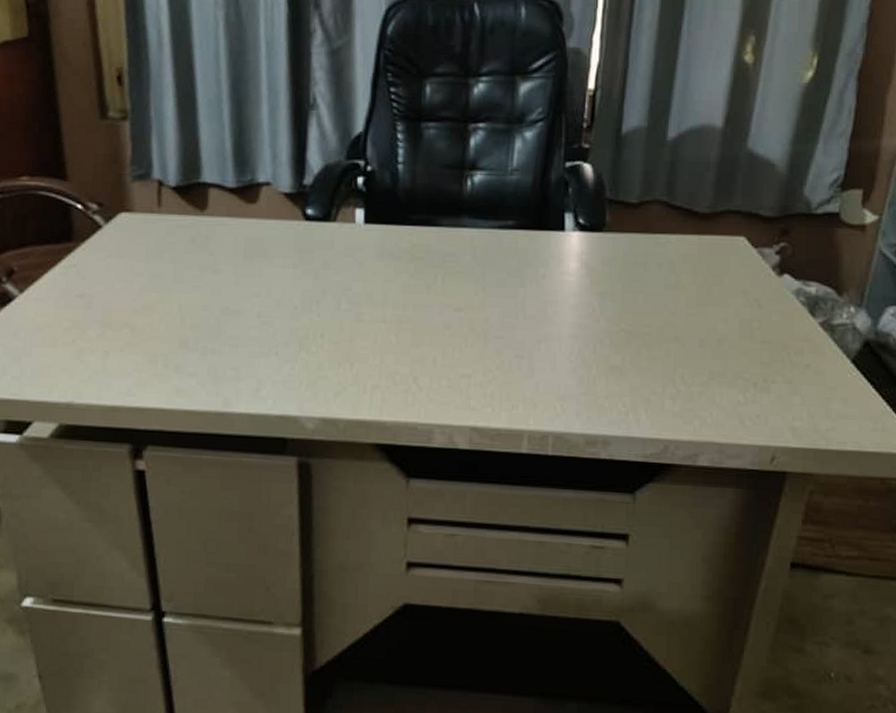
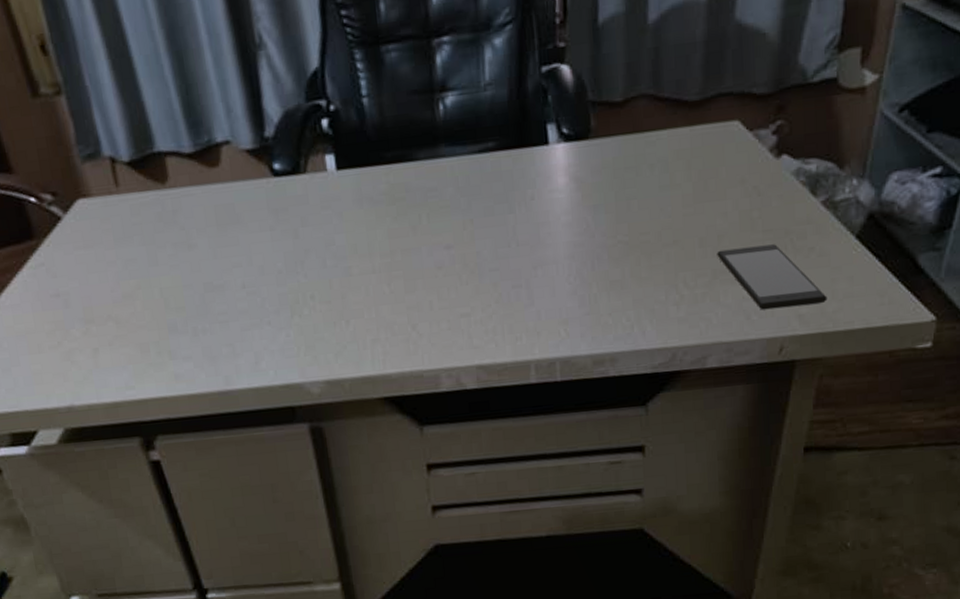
smartphone: none [715,353,821,419] -> present [717,244,828,310]

